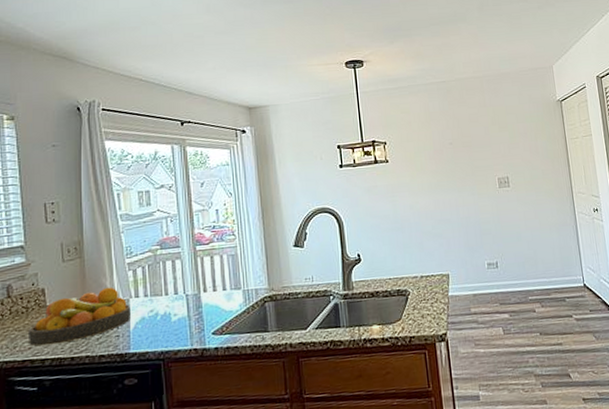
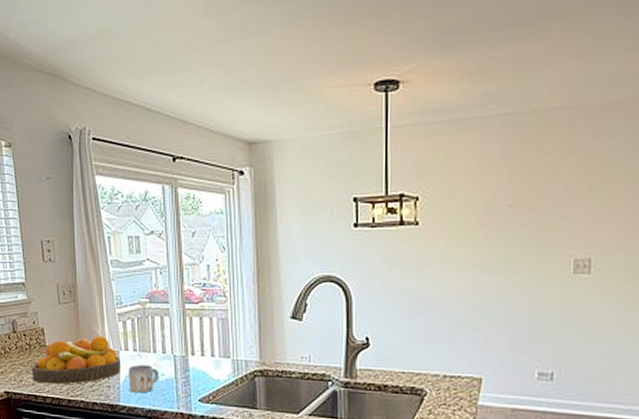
mug: none [139,307,172,338] -> present [128,364,159,393]

